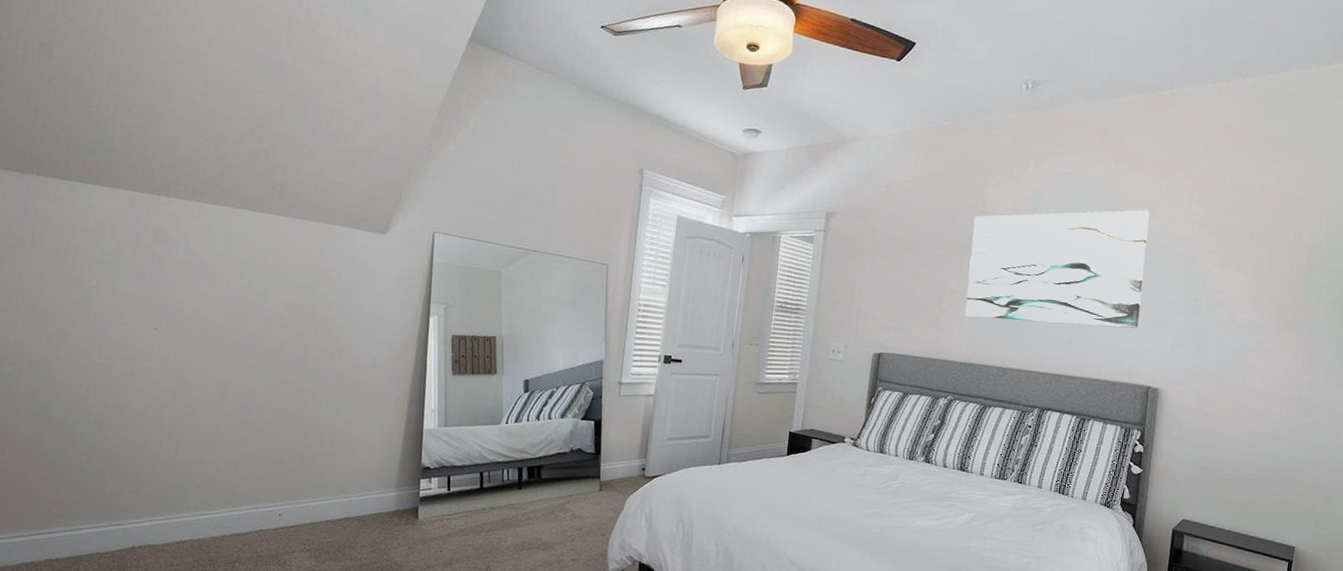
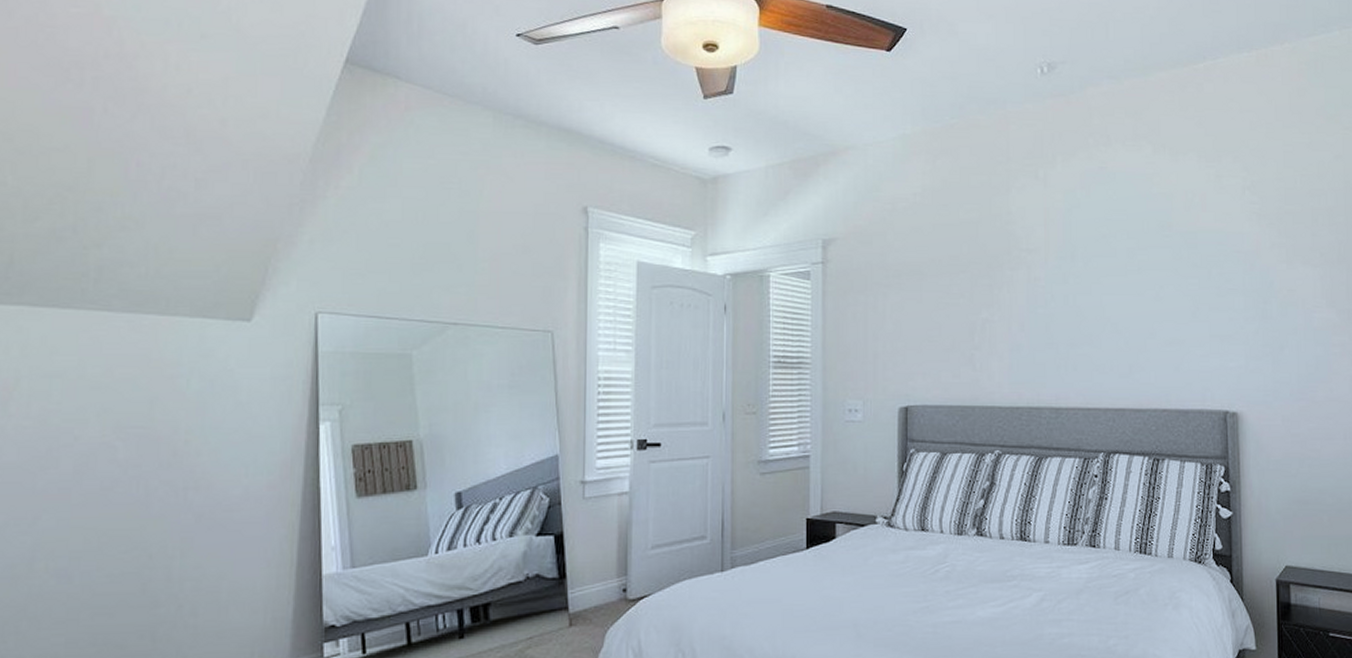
wall art: present [965,209,1150,329] -> none [1000,203,1204,350]

